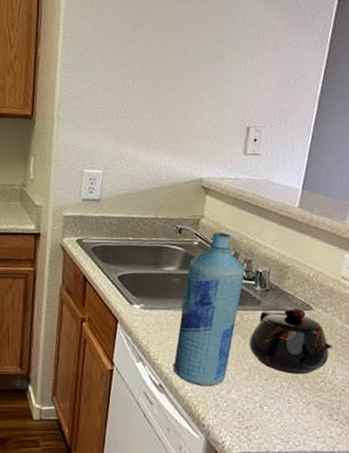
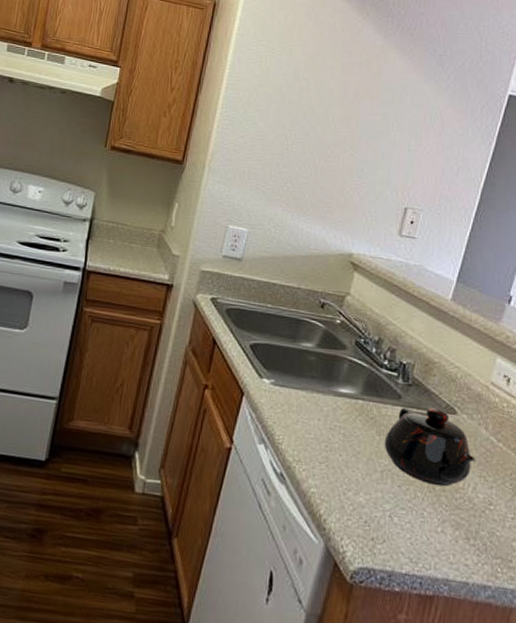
bottle: present [172,232,245,387] -> none [297,313,388,485]

